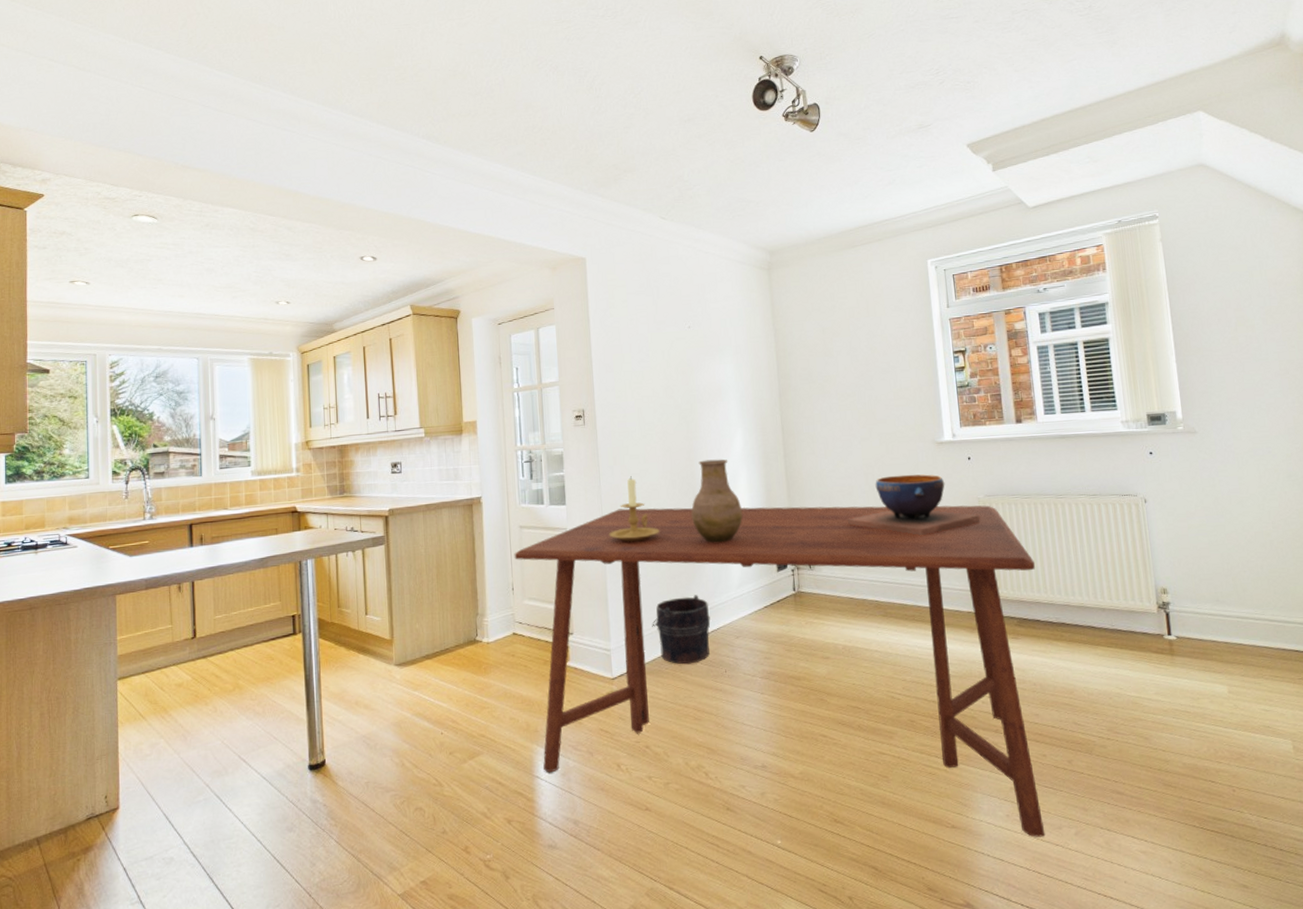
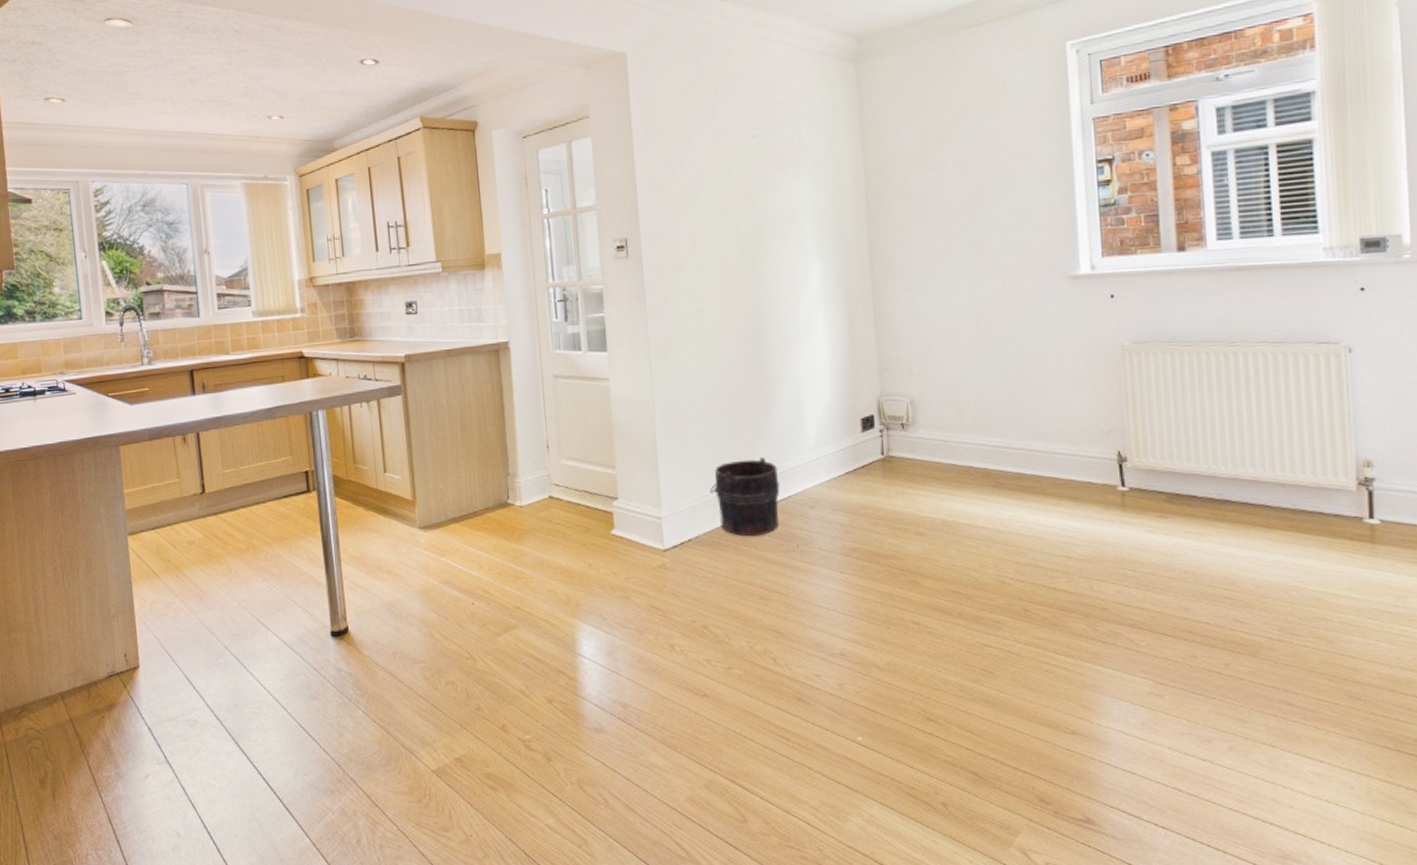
dining table: present [514,505,1046,838] -> none [548,354,1195,750]
candle holder: present [609,476,659,542] -> none [658,318,718,395]
vase: present [691,459,743,543] -> none [757,297,821,398]
decorative bowl: present [847,474,981,536] -> none [950,316,1124,392]

